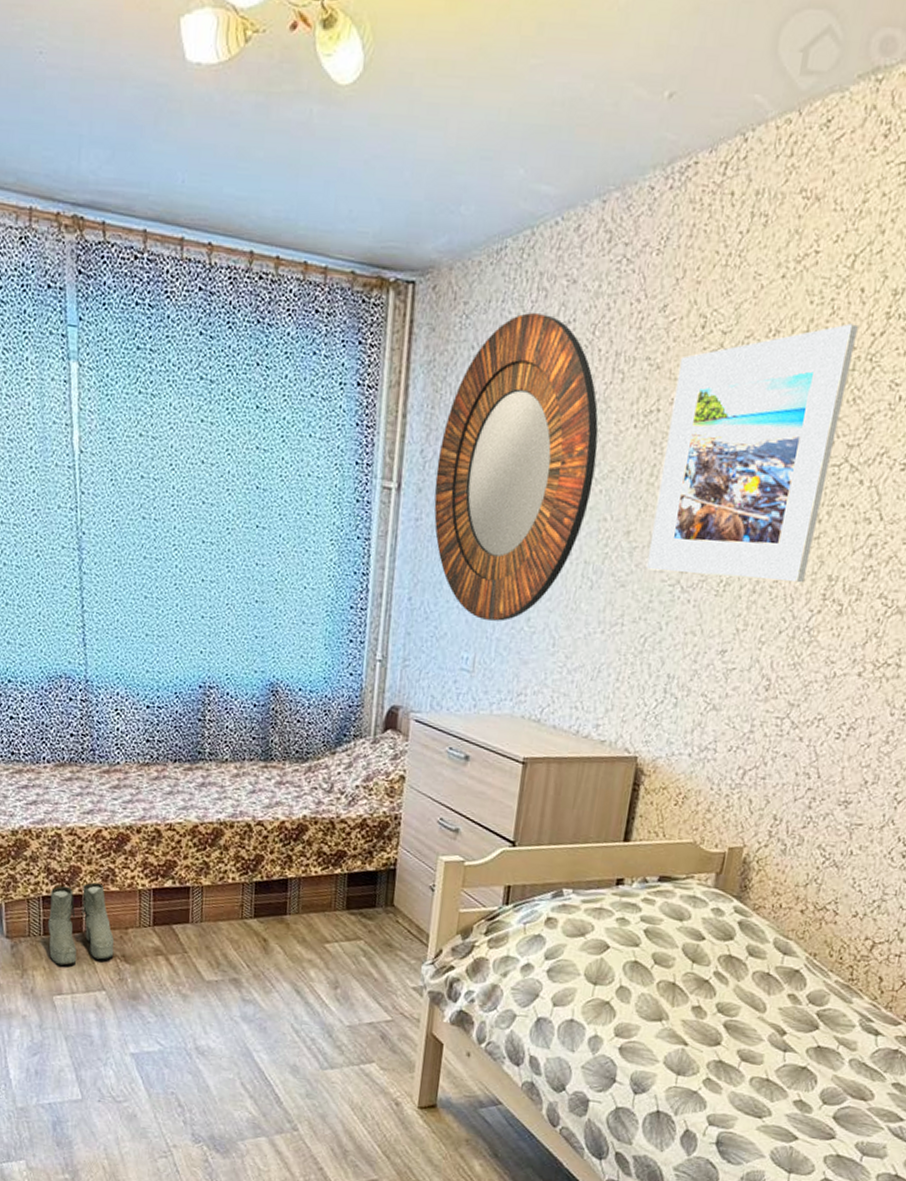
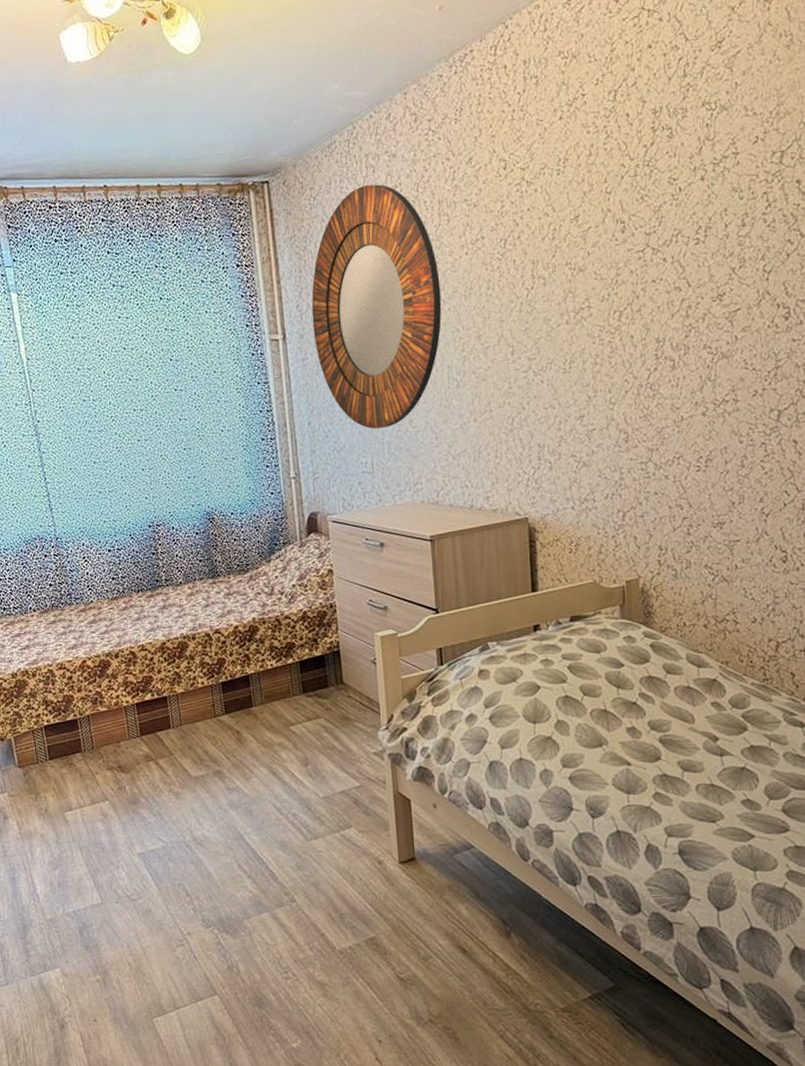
boots: present [48,882,114,966] -> none [51,706,111,784]
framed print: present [646,323,858,583] -> none [491,141,637,363]

